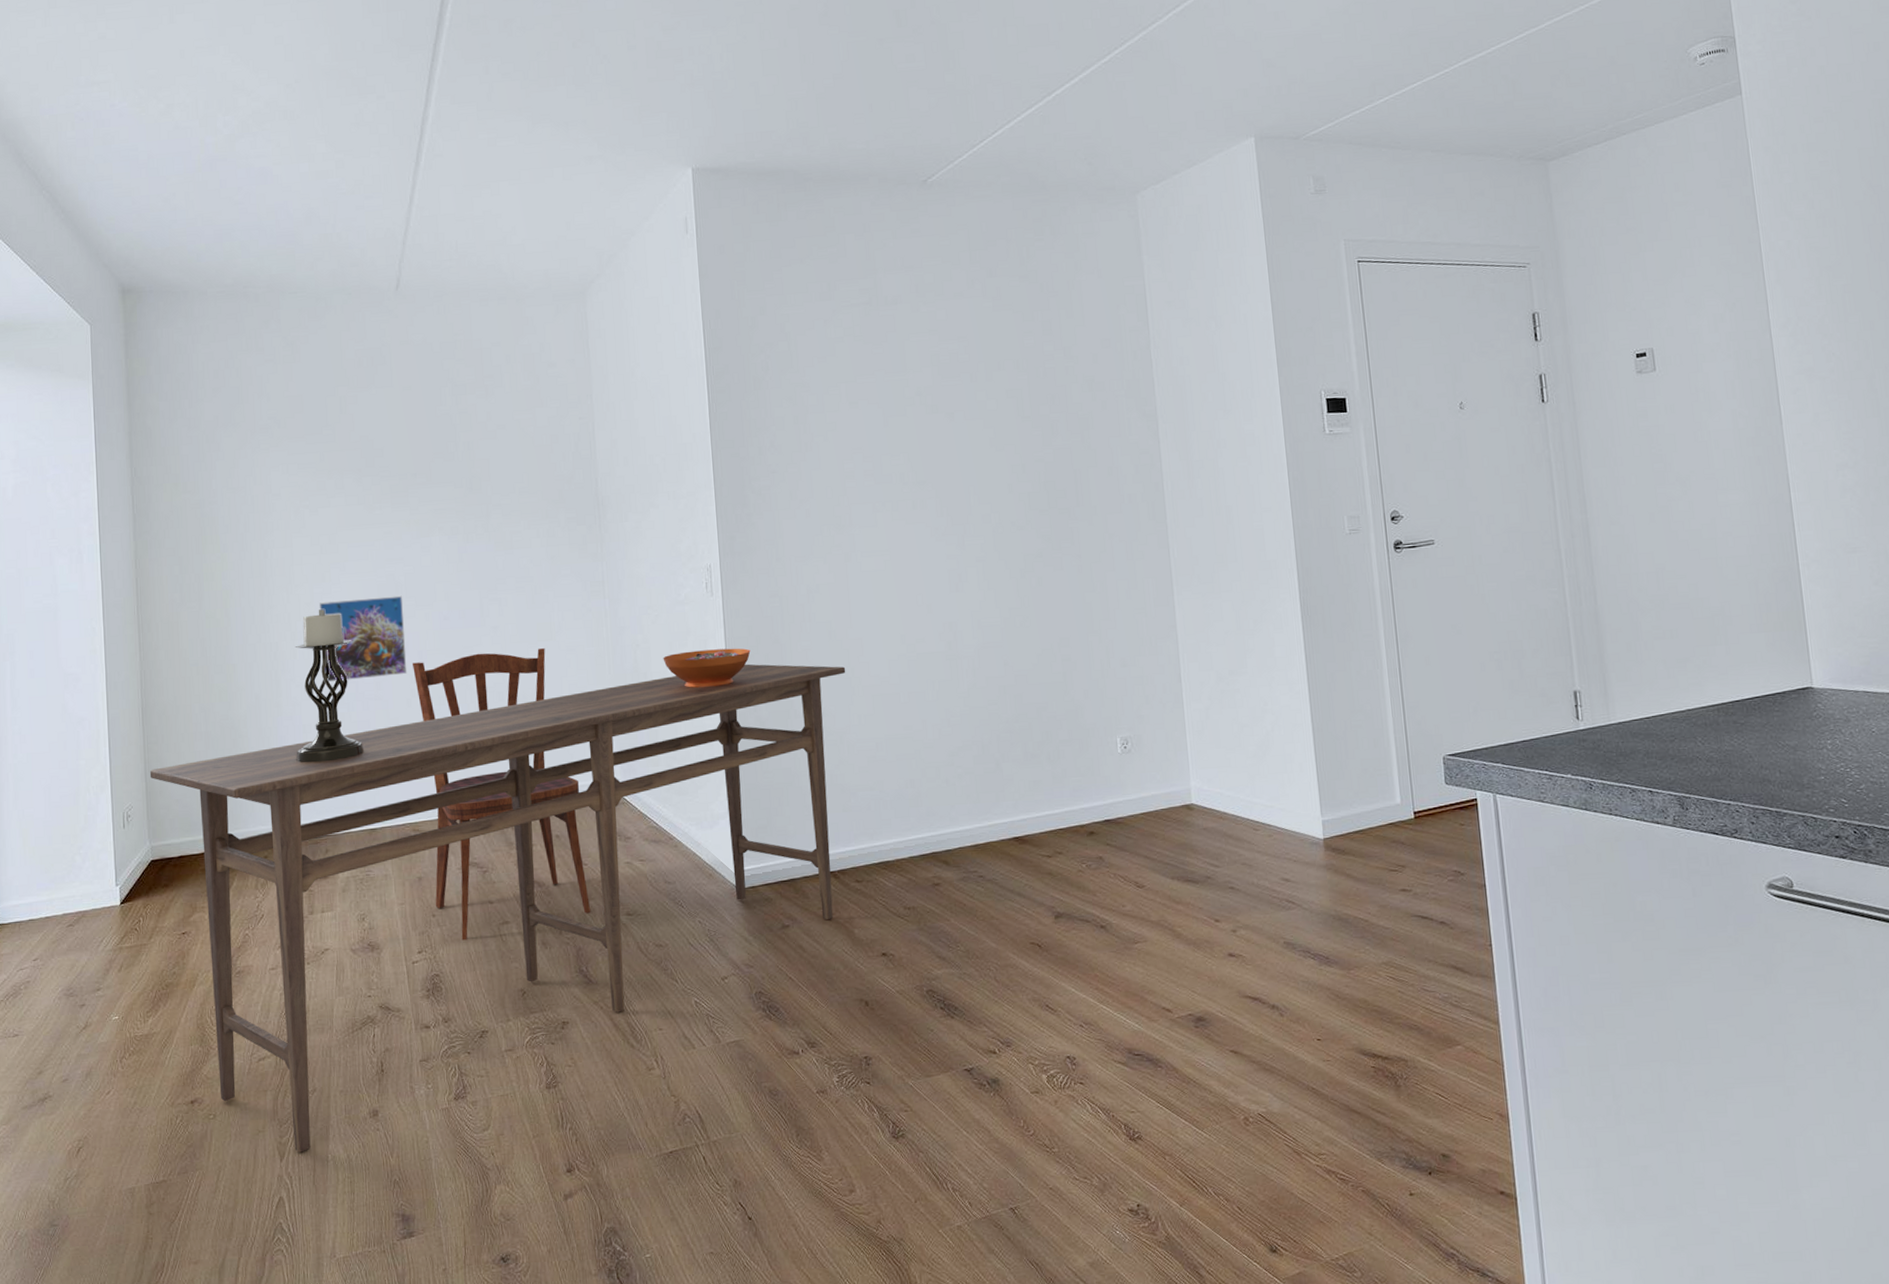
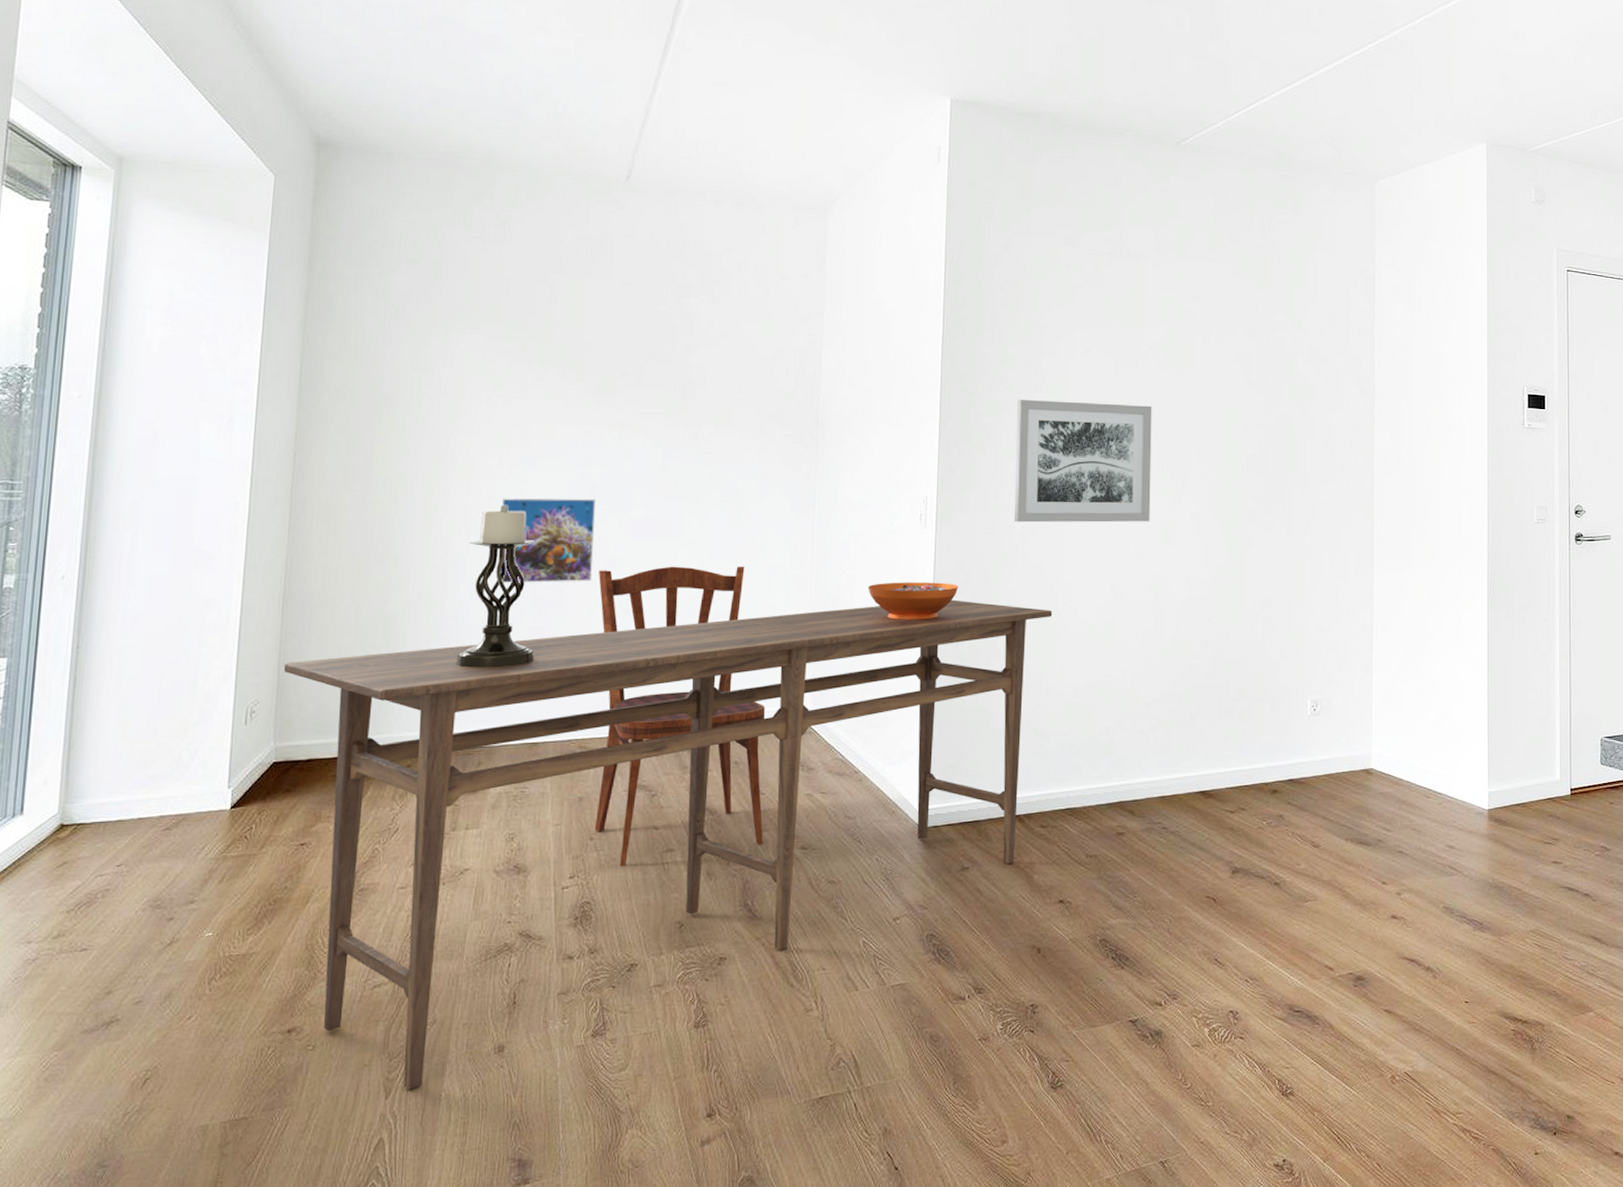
wall art: none [788,452,935,583] -> present [1014,399,1152,523]

